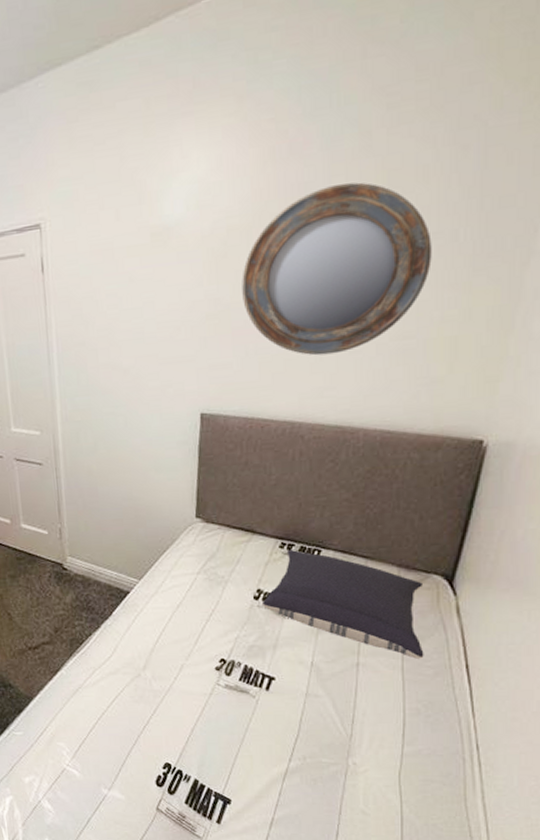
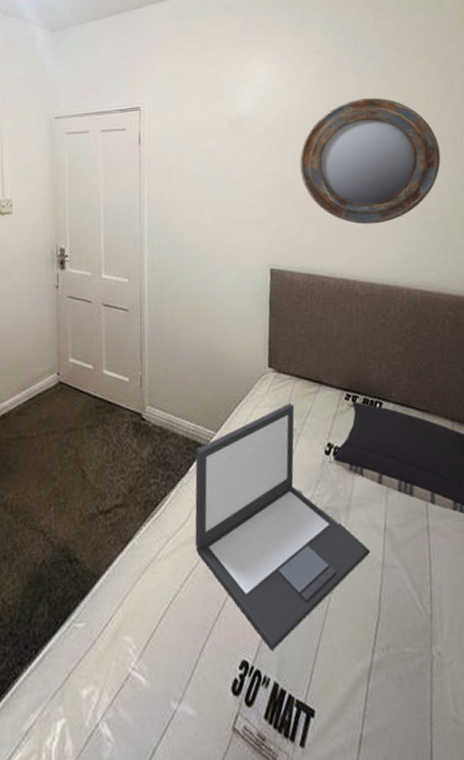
laptop: none [118,553,294,756] -> present [195,404,370,650]

